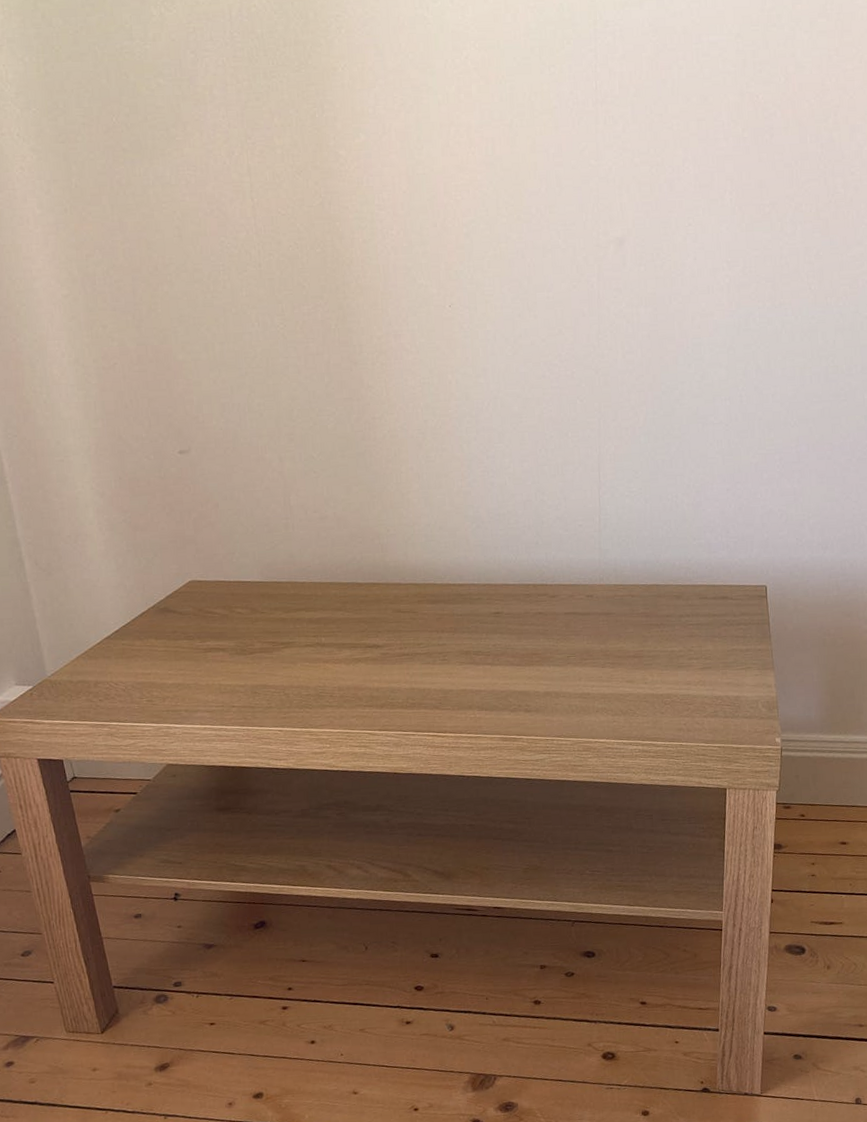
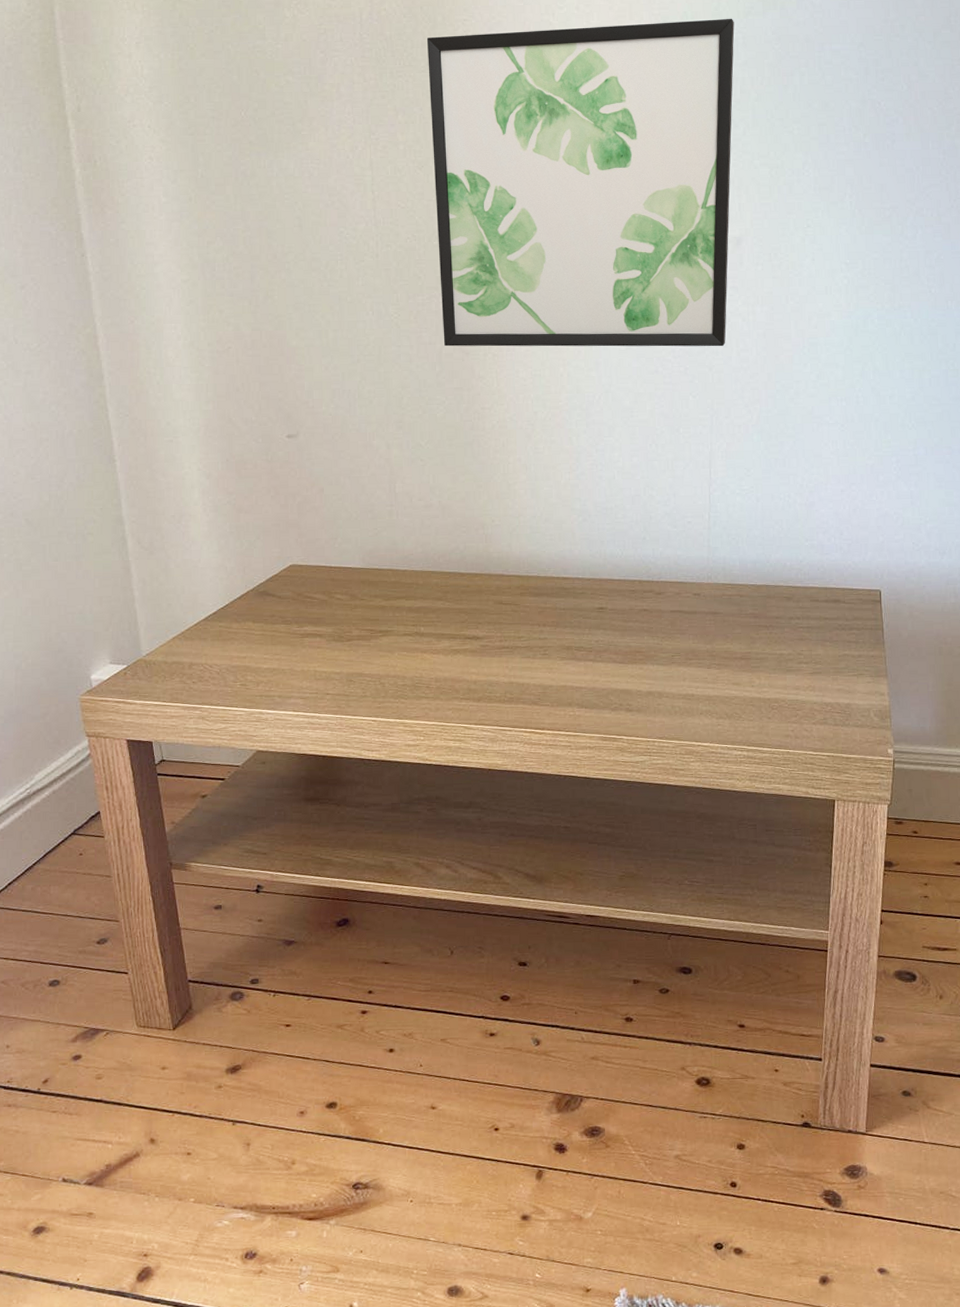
wall art: none [299,9,612,357] -> present [426,18,735,347]

